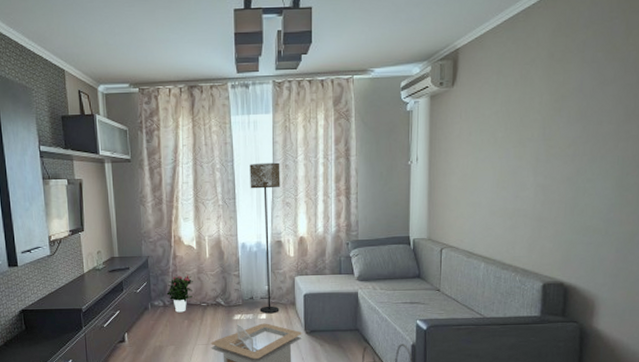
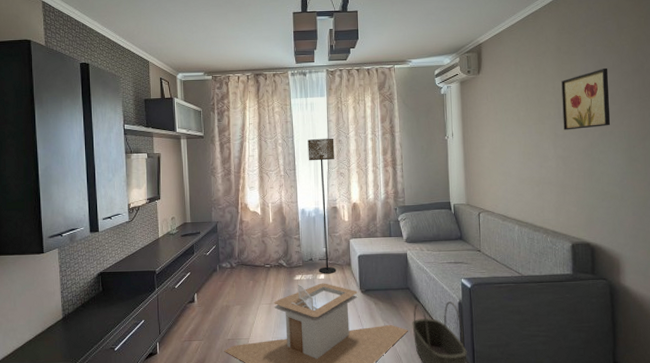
potted flower: present [166,275,193,313] -> none [233,239,258,274]
wall art: none [547,79,608,155] -> present [561,67,611,130]

